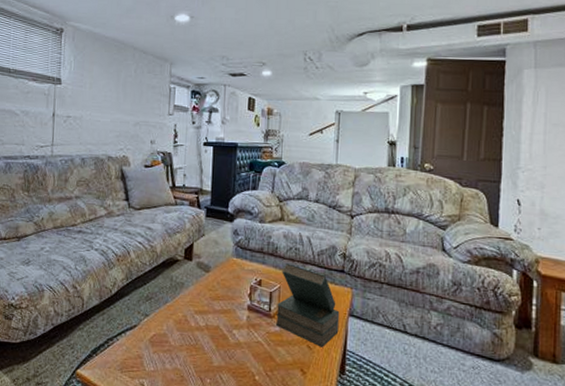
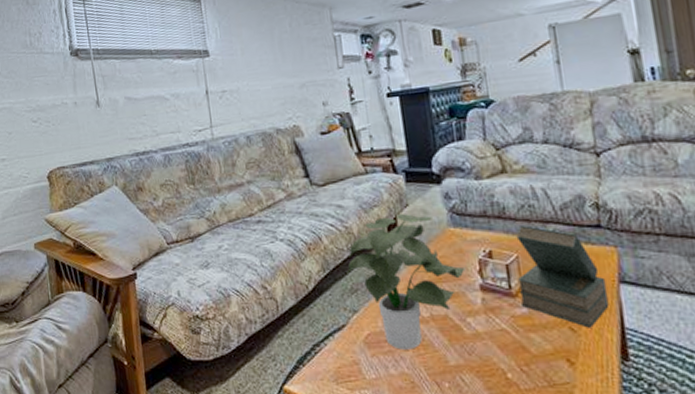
potted plant: none [145,242,239,351] -> present [346,214,466,350]

